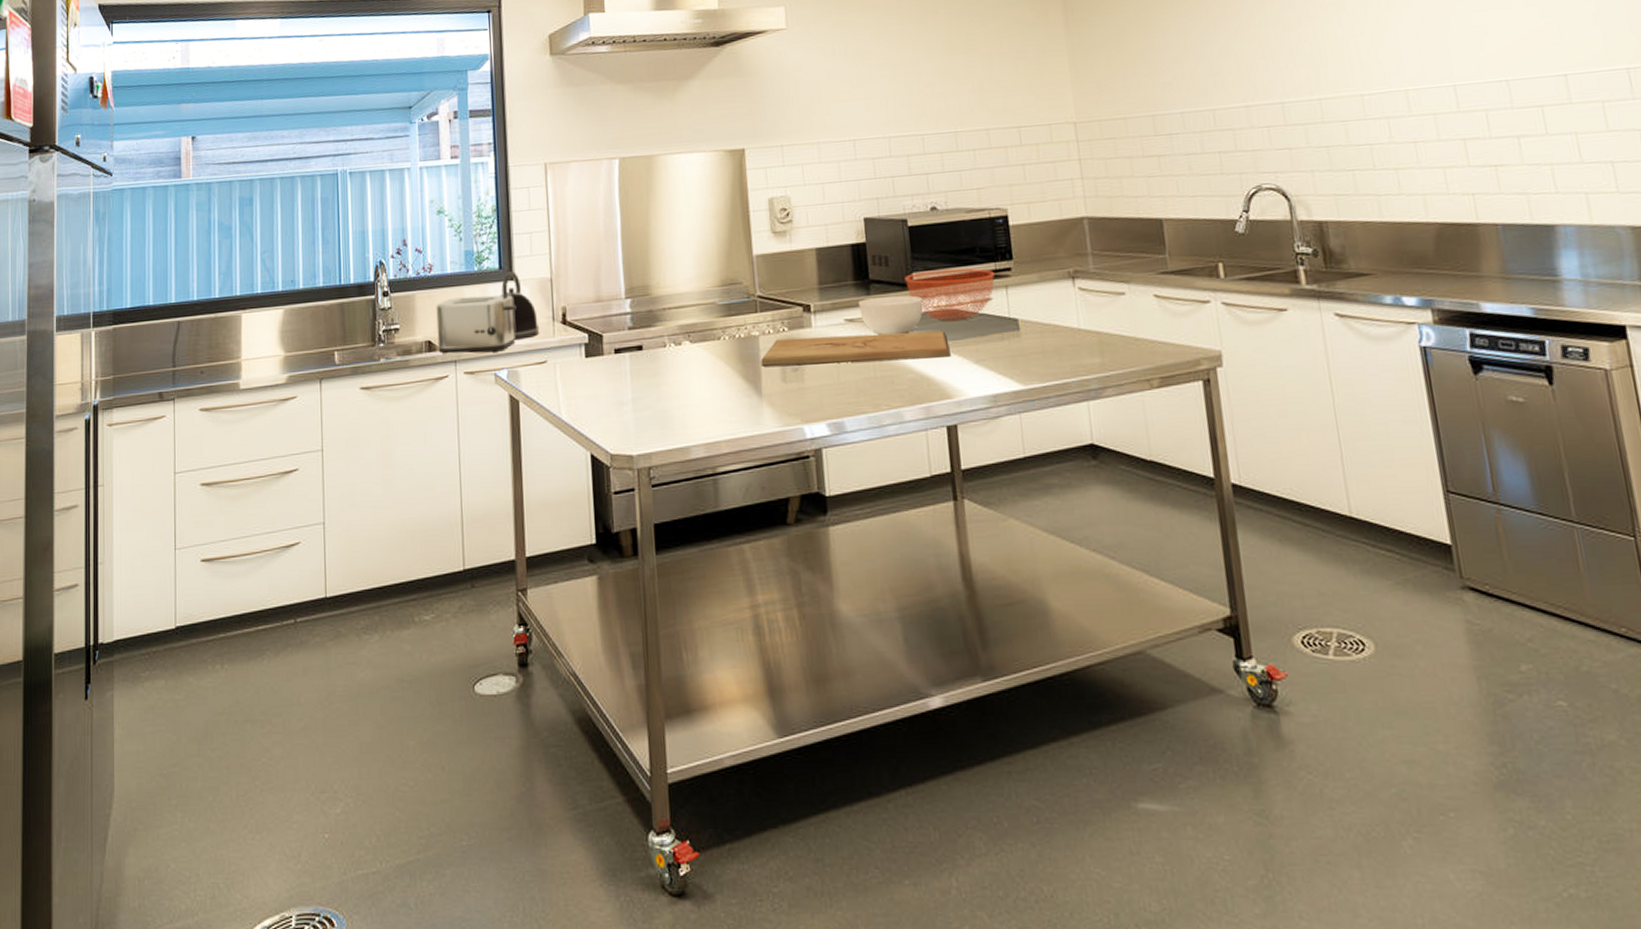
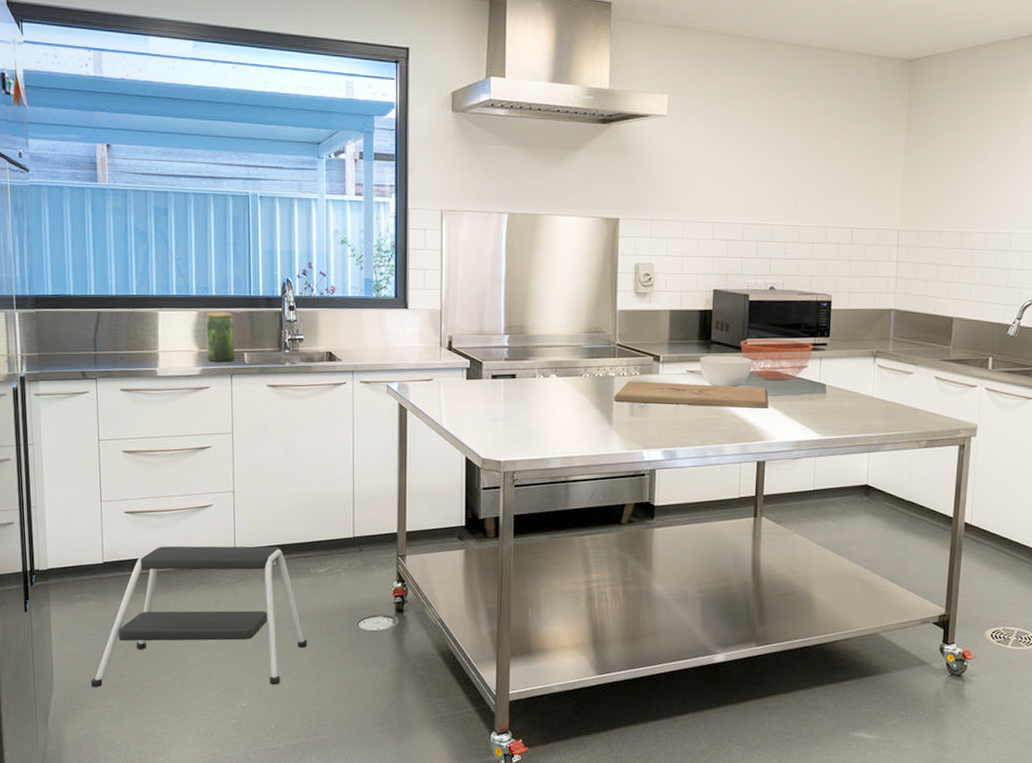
step stool: none [157,590,413,797] -> present [91,546,307,687]
jar: none [292,306,324,366] -> present [206,312,235,362]
toaster: present [436,294,516,354] -> none [337,318,409,367]
kettle: present [500,270,540,340] -> none [395,300,428,359]

